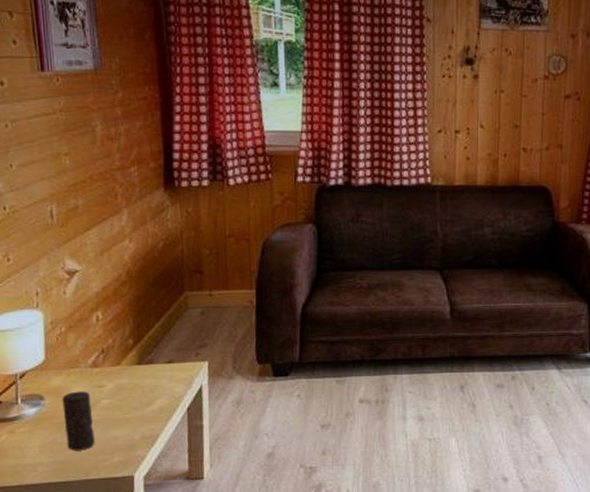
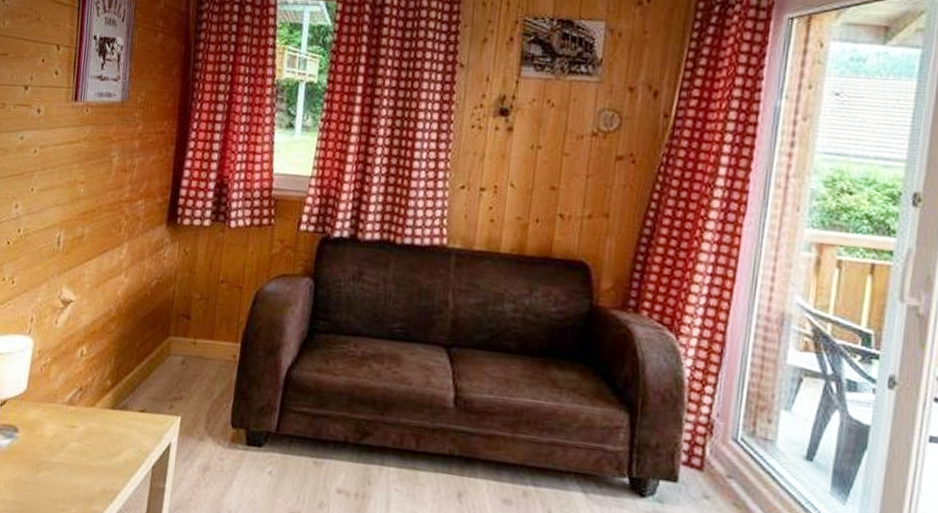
candle: present [62,391,95,451] -> none [30,428,61,495]

